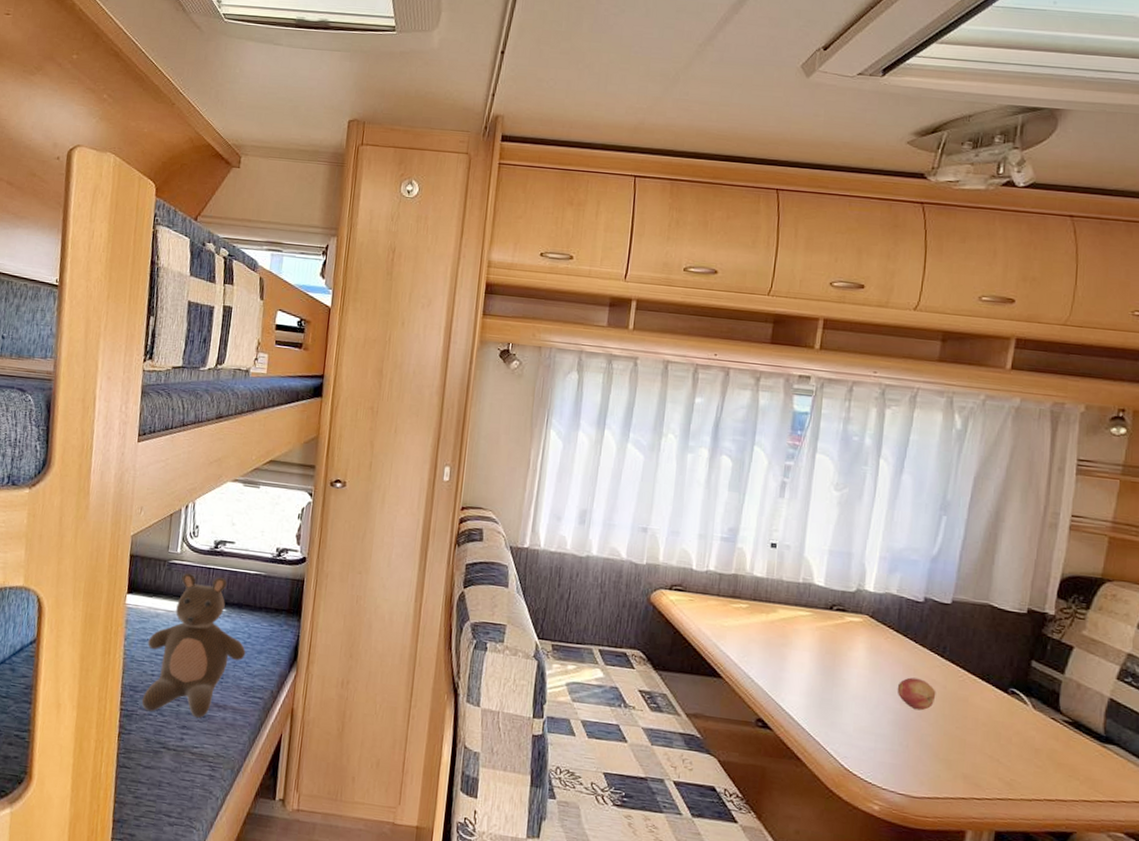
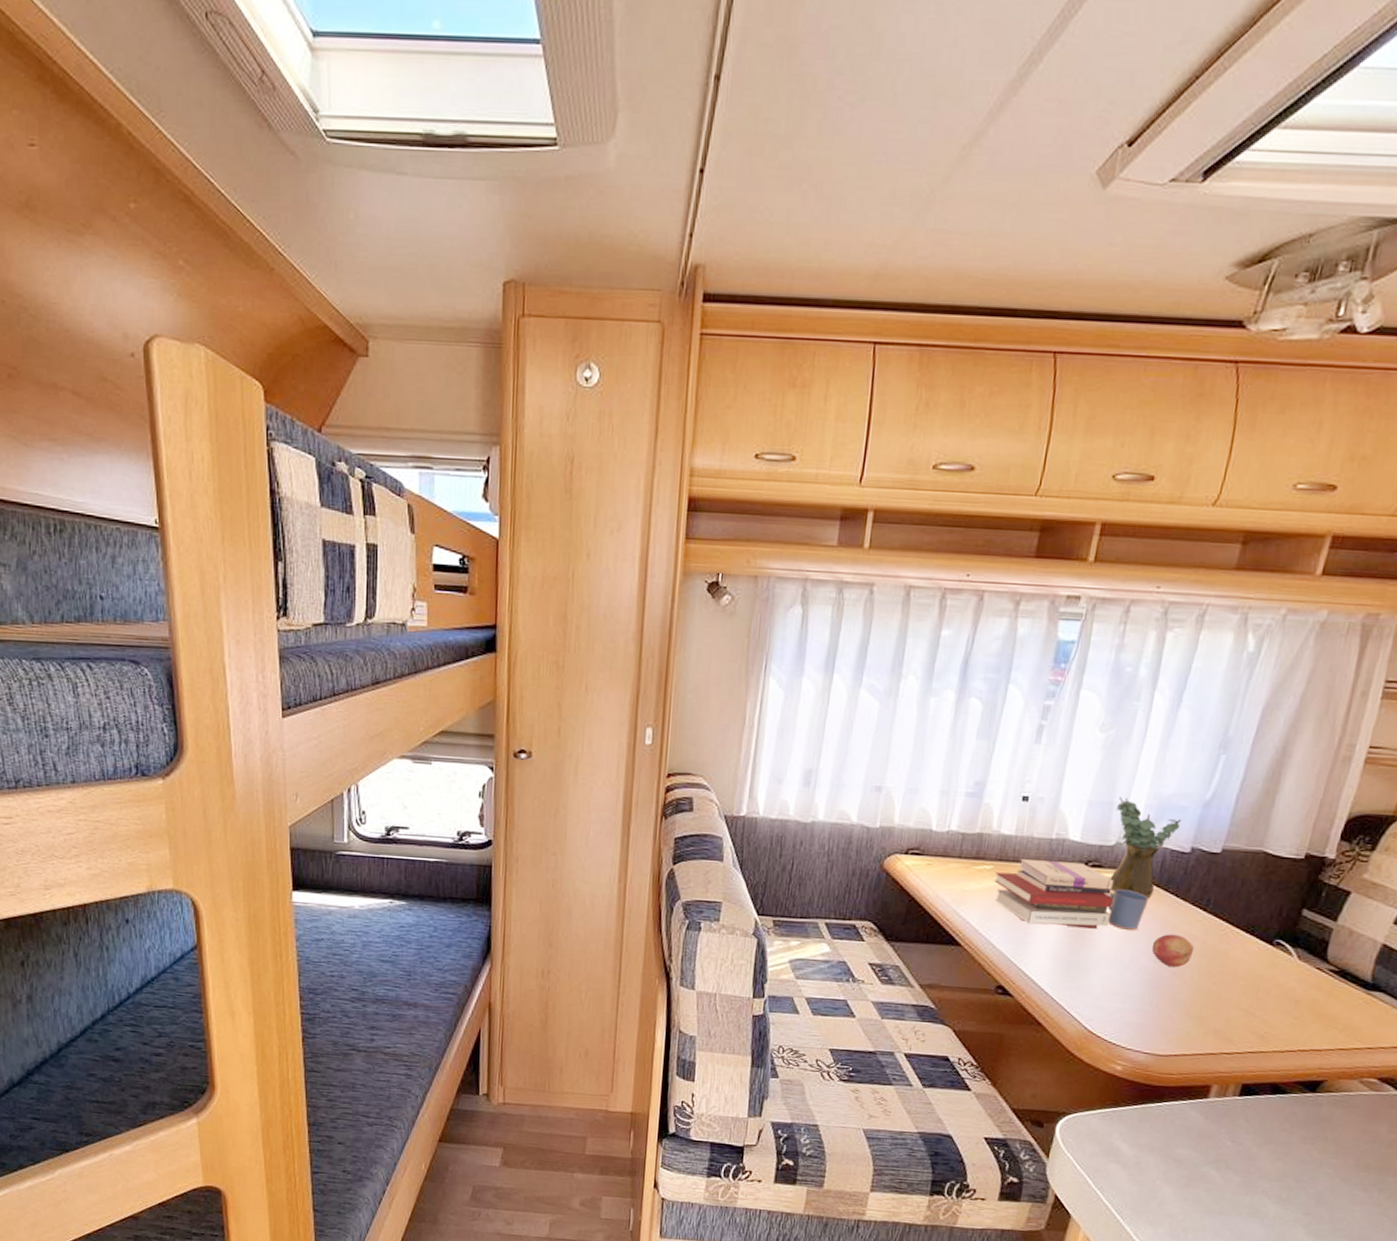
stuffed bear: present [141,572,246,718] -> none [323,864,433,1018]
books: none [750,600,858,669] -> present [994,859,1114,929]
mug: none [853,631,890,672] -> present [1107,888,1149,930]
vase: none [854,548,914,645] -> present [1109,796,1182,900]

